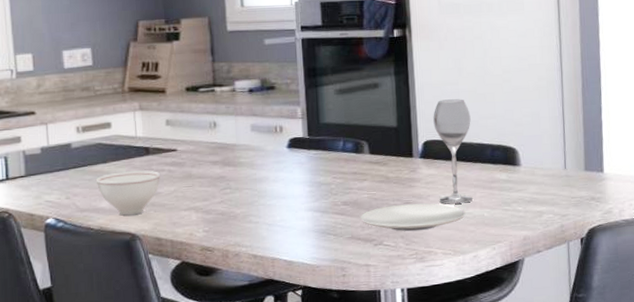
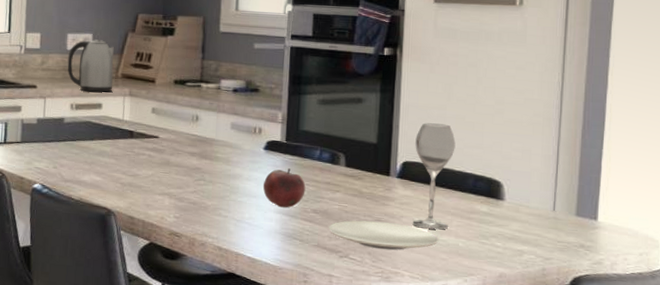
kettle: none [66,53,121,112] -> present [67,39,115,93]
bowl: present [95,170,161,216] -> none [81,150,142,192]
fruit: none [290,164,334,205] -> present [262,168,306,208]

